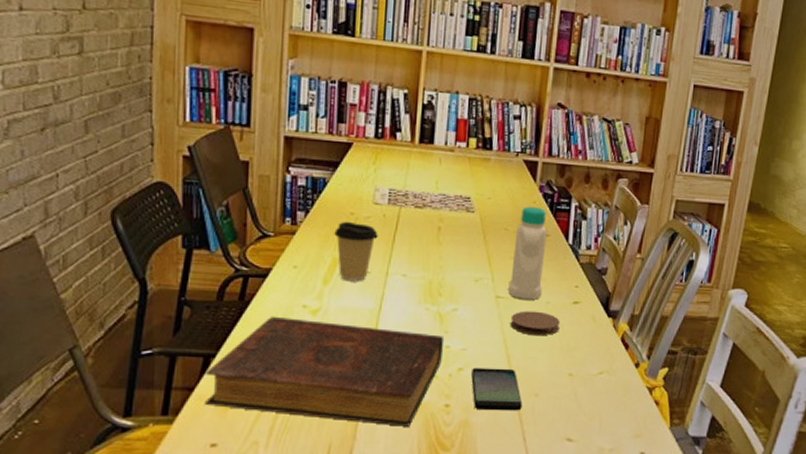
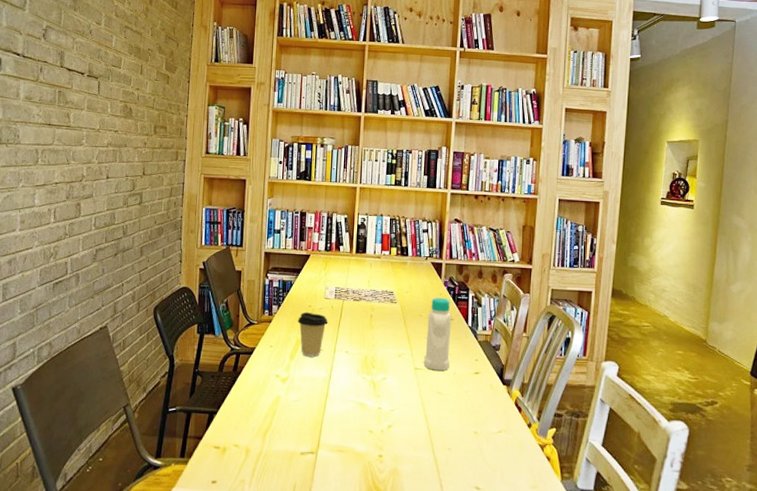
book: present [204,316,445,427] -> none [208,383,377,472]
smartphone: present [471,368,523,411] -> none [398,425,439,462]
coaster: present [510,311,560,336] -> none [426,379,465,400]

